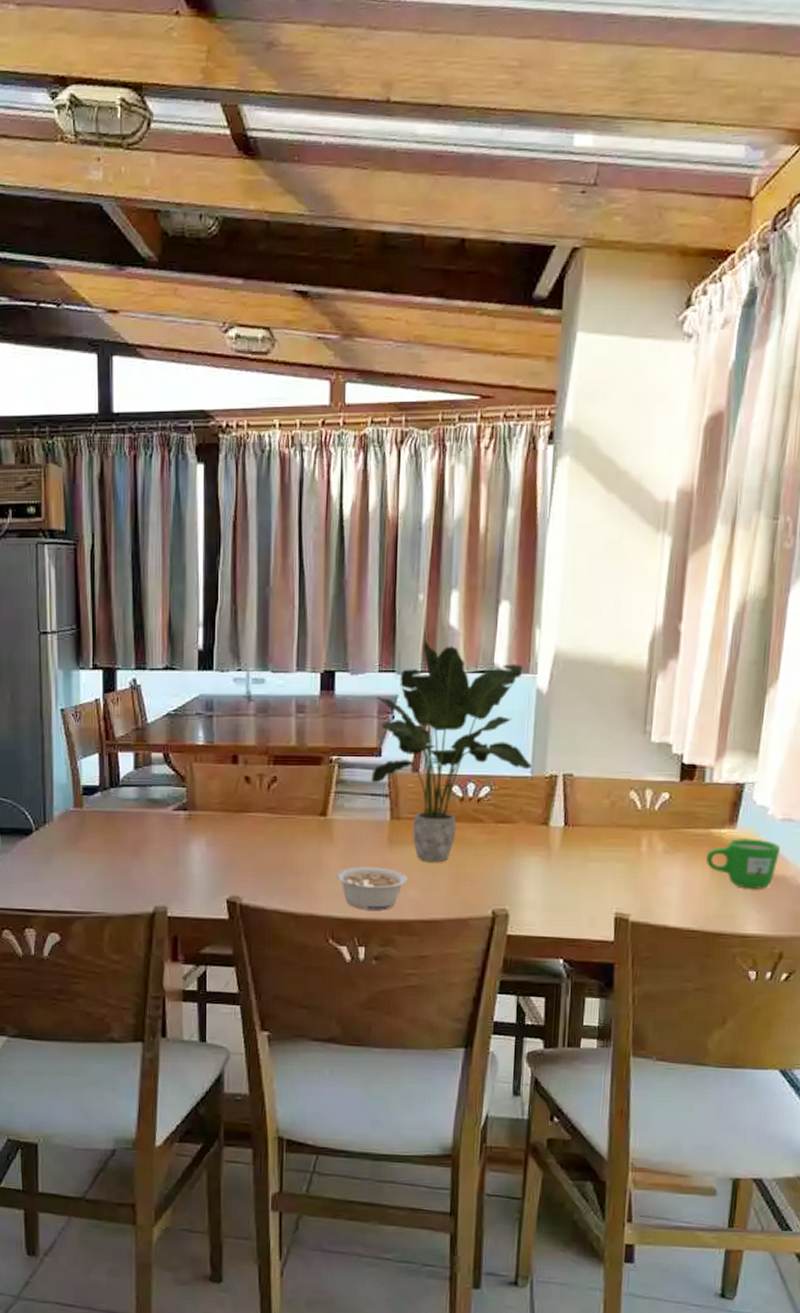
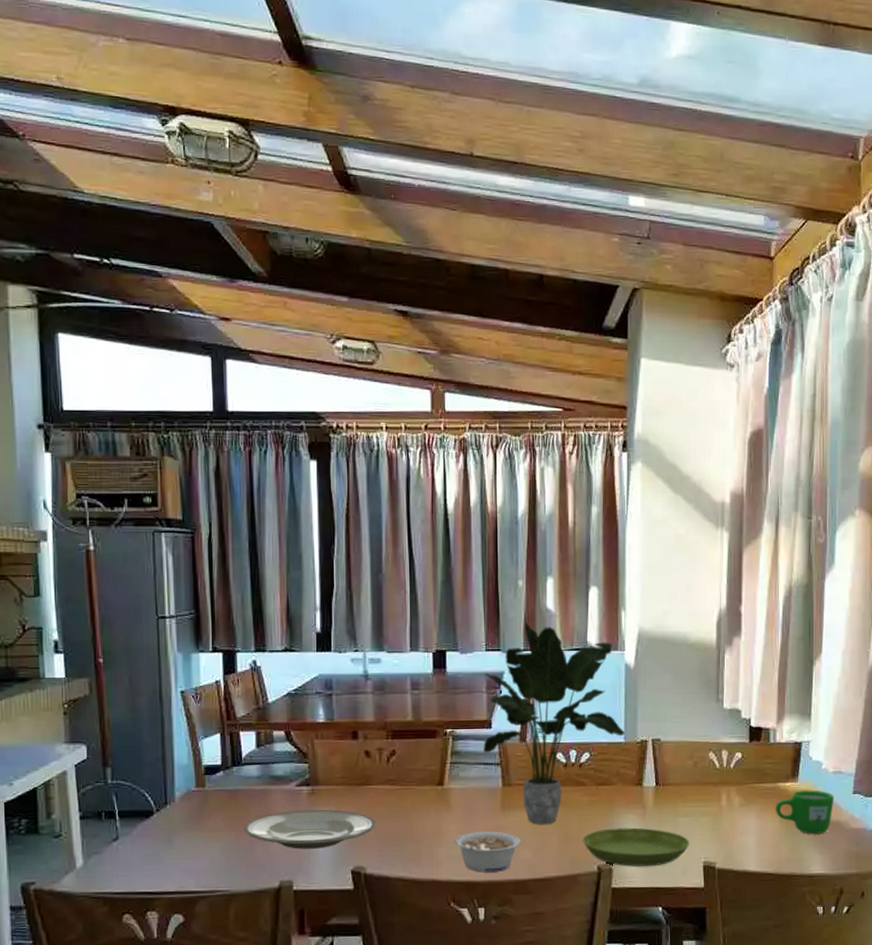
plate: none [120,835,254,876] -> present [244,809,376,849]
saucer: none [476,870,601,914] -> present [582,827,690,867]

